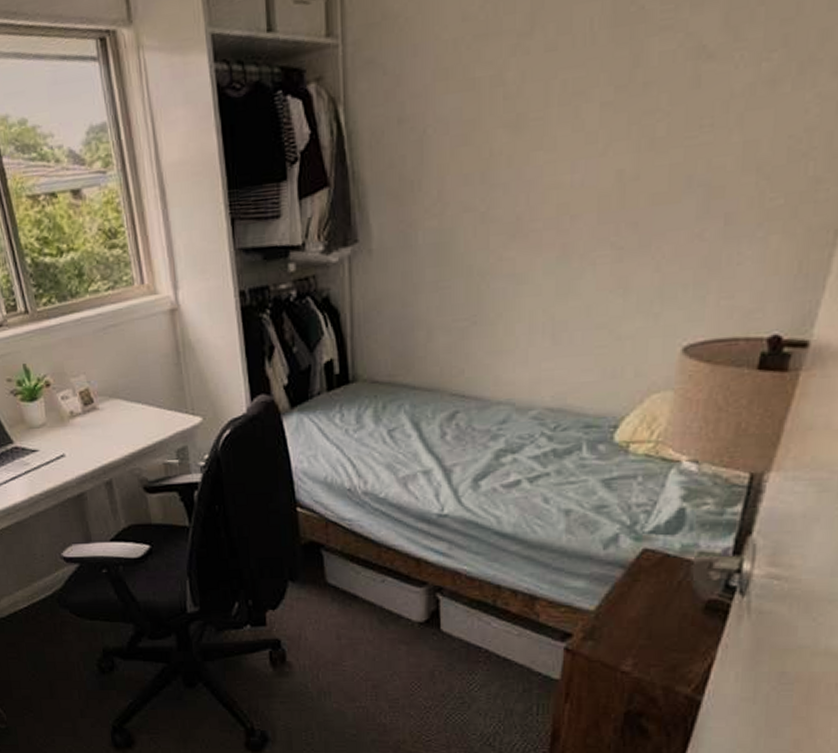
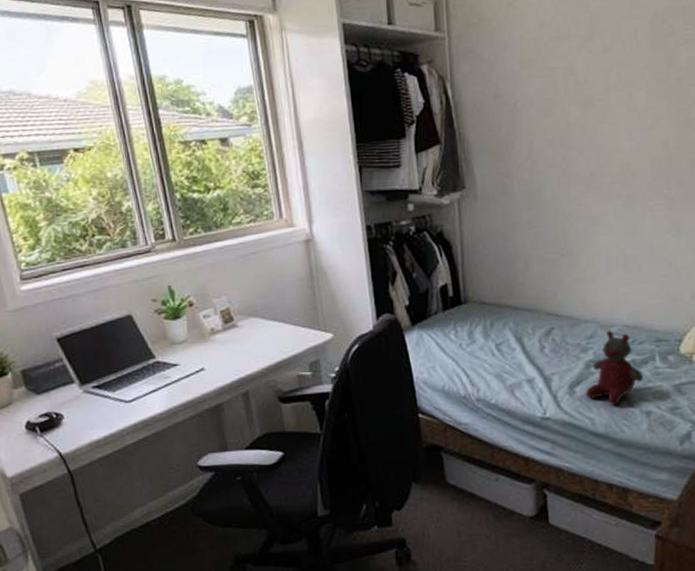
stuffed bear: none [492,414,565,502] -> present [585,330,643,405]

